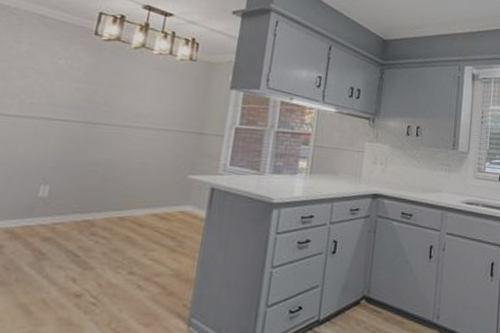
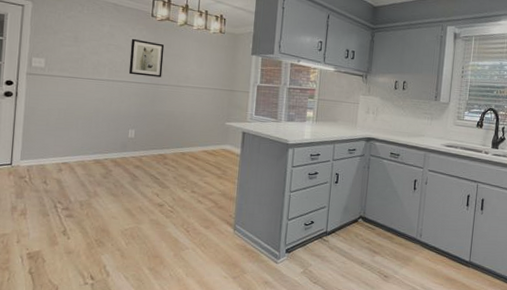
wall art: none [50,61,110,114] -> present [128,38,165,78]

